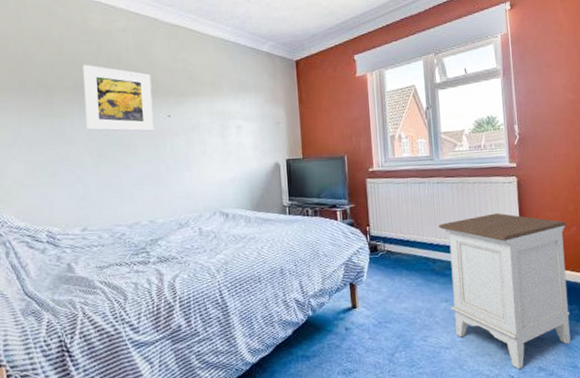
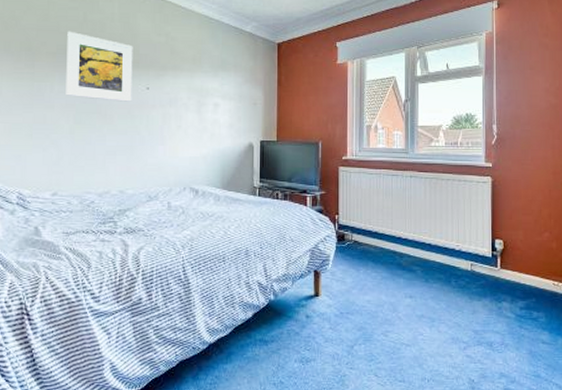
nightstand: present [438,213,571,369] -> none [408,212,539,373]

